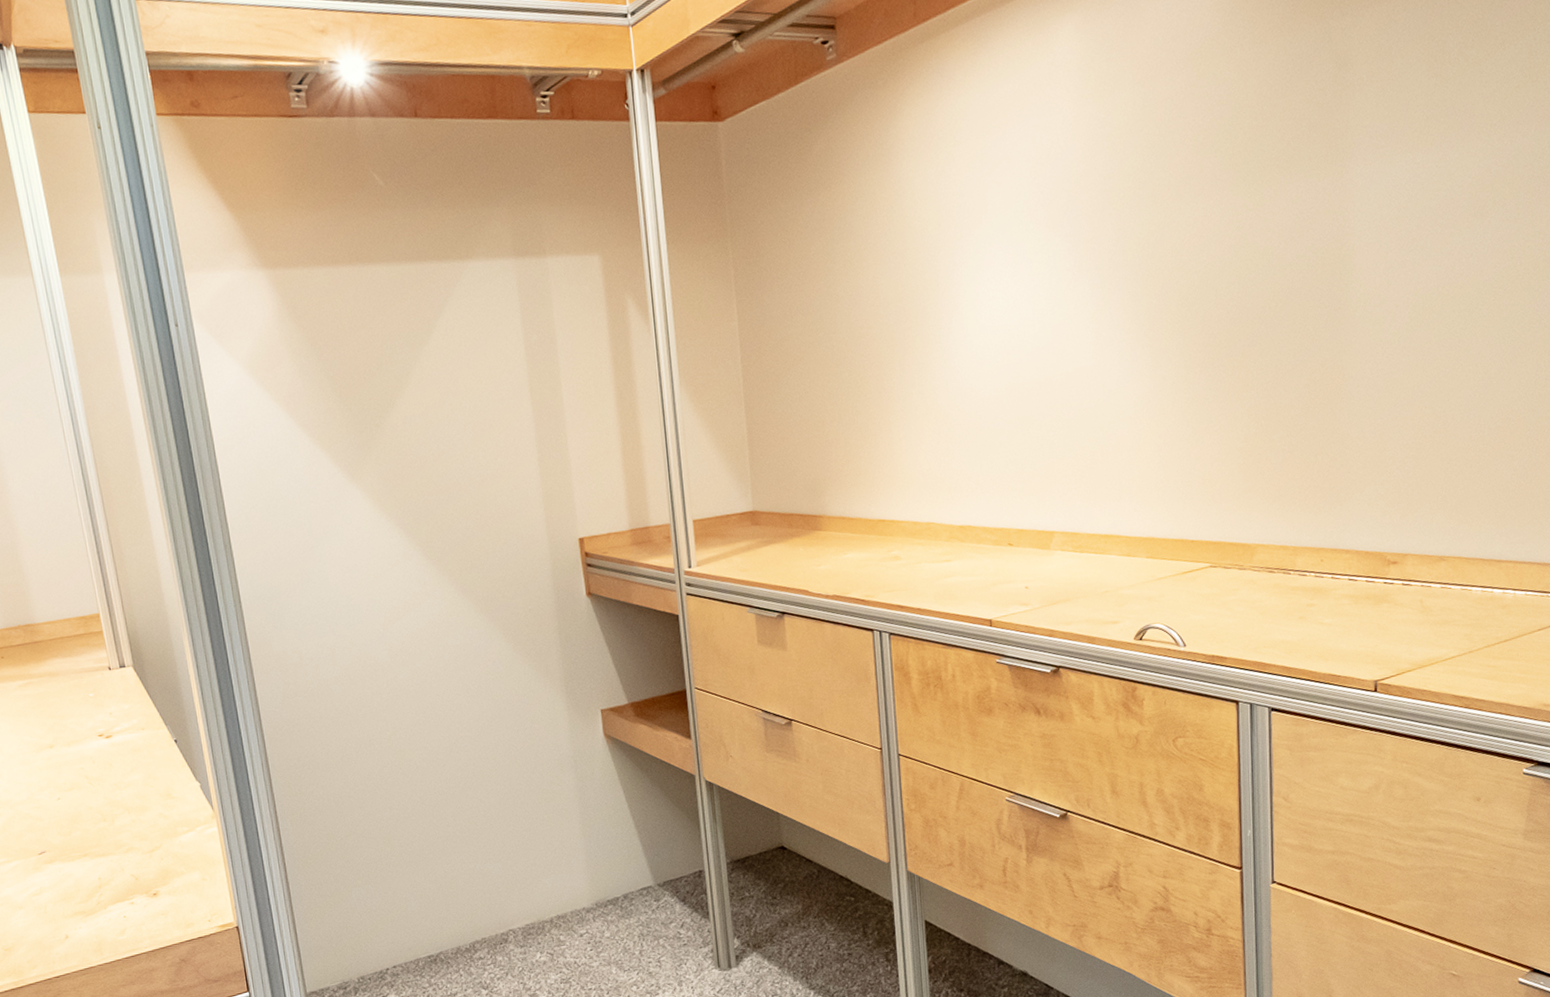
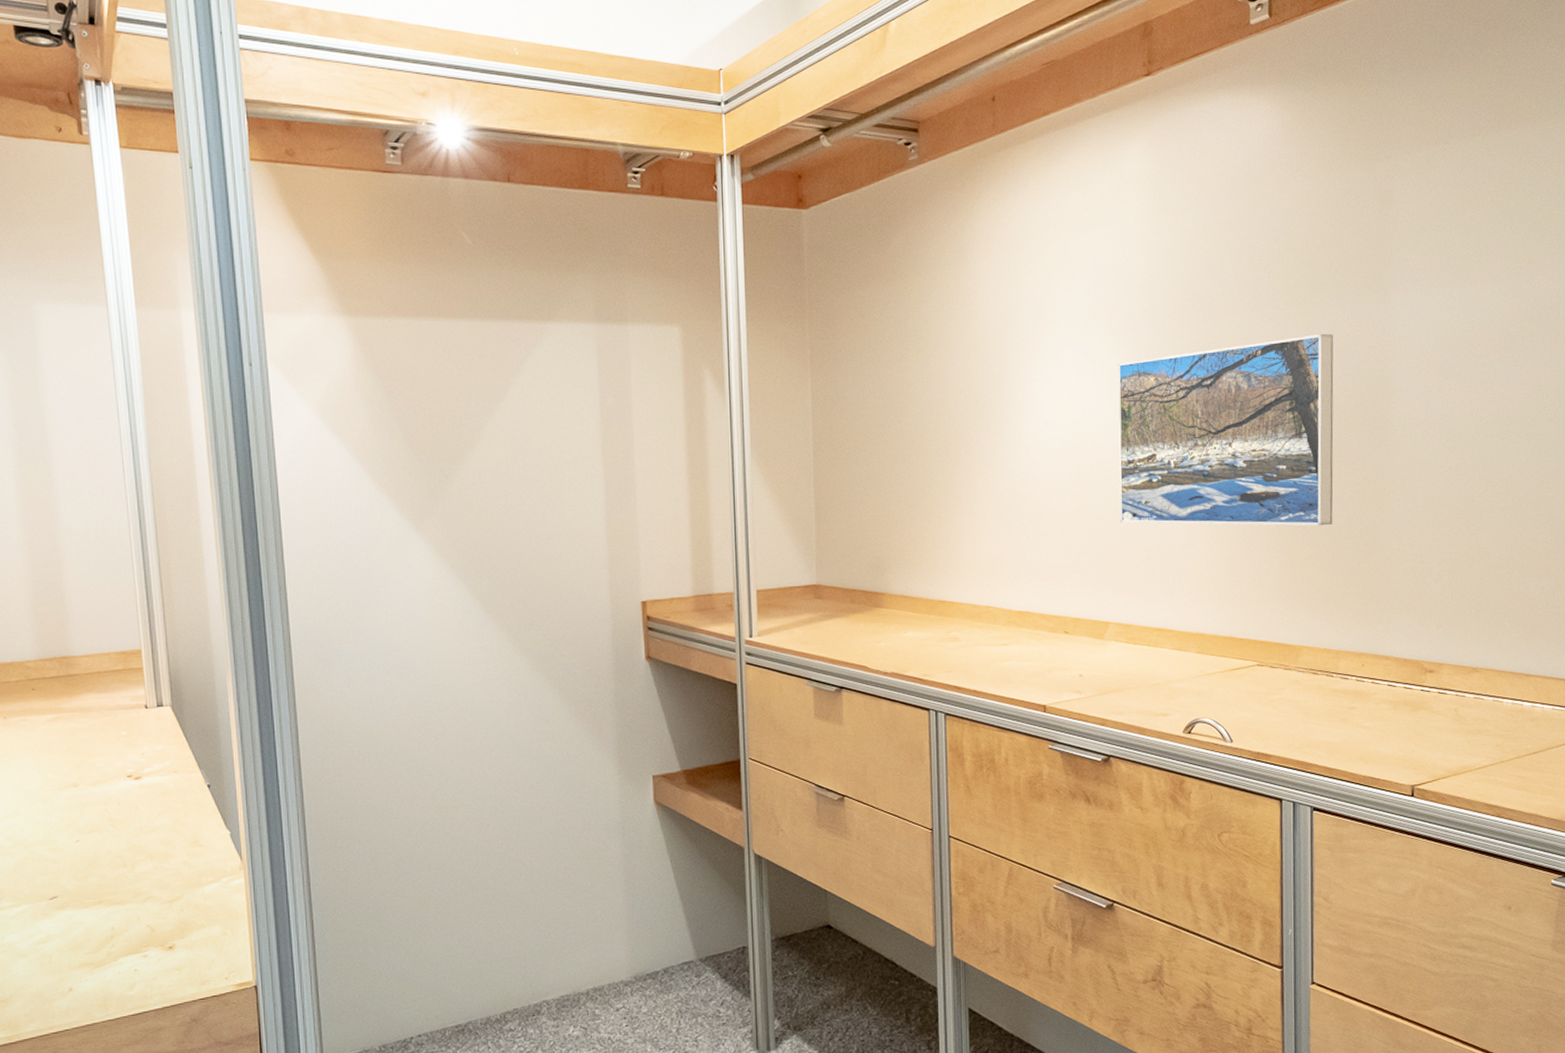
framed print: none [1055,213,1288,429] -> present [1118,334,1334,526]

